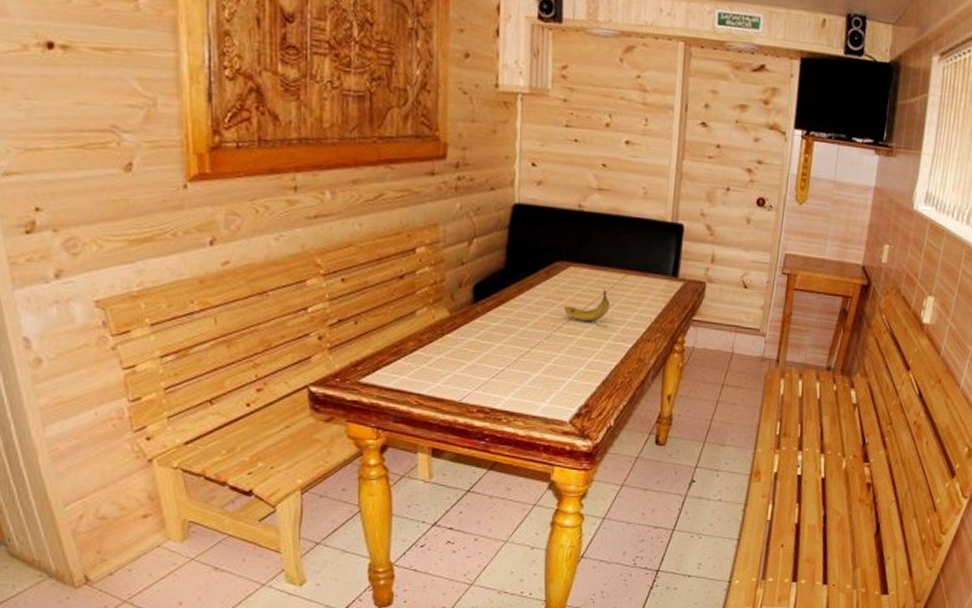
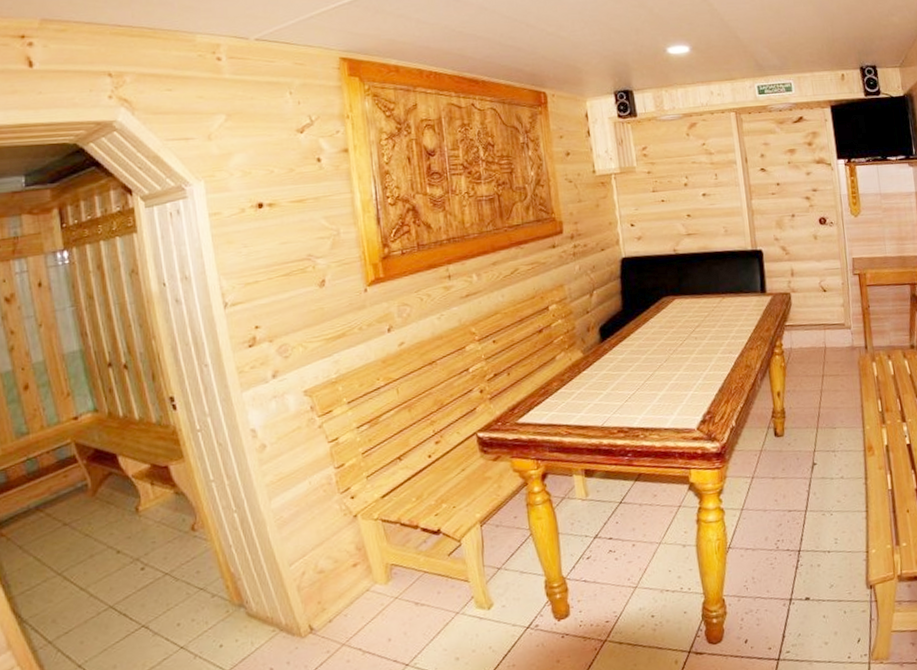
fruit: present [563,289,611,322] -> none [675,313,714,342]

